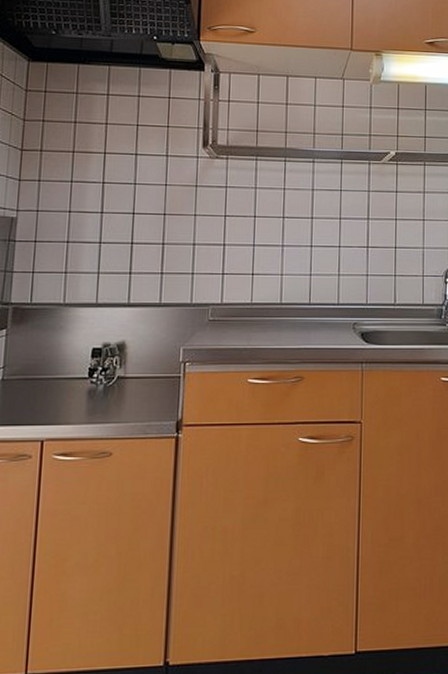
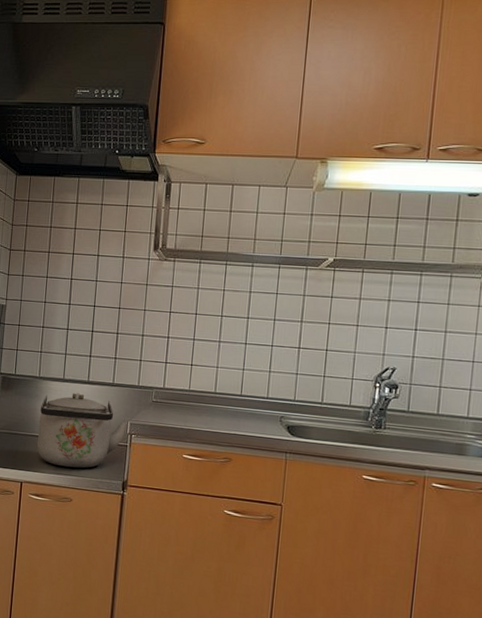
kettle: none [62,319,179,413] -> present [37,392,127,468]

